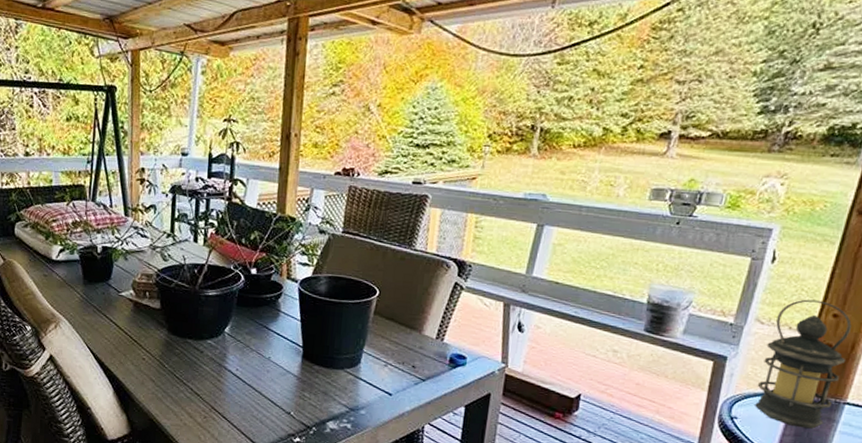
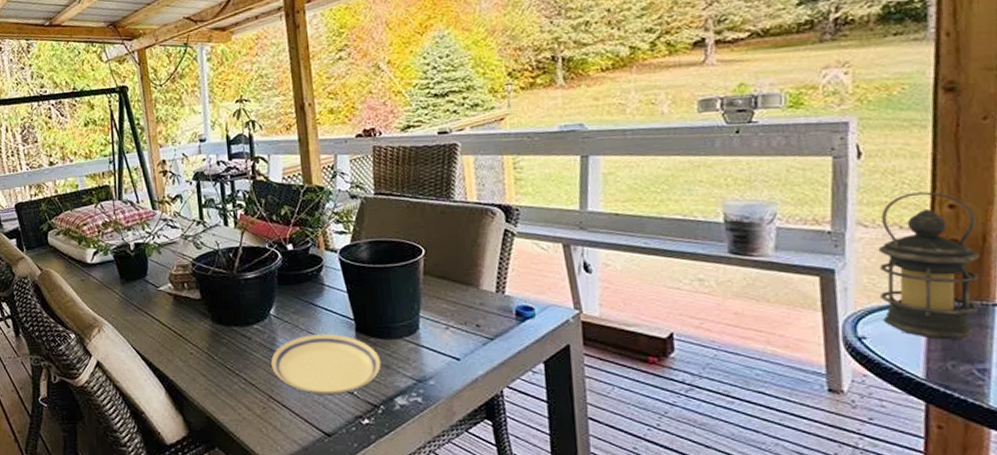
plate: none [218,355,321,413] -> present [271,333,381,395]

